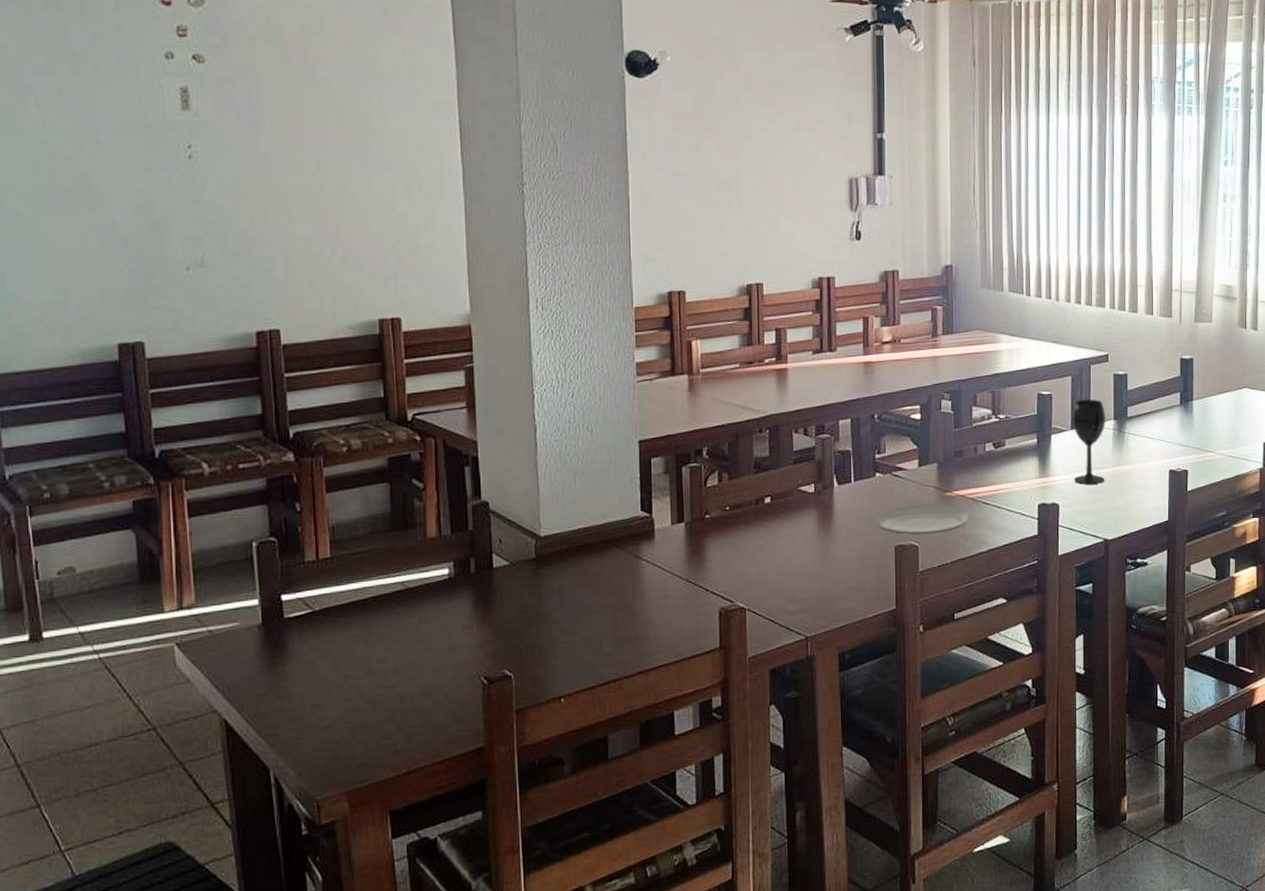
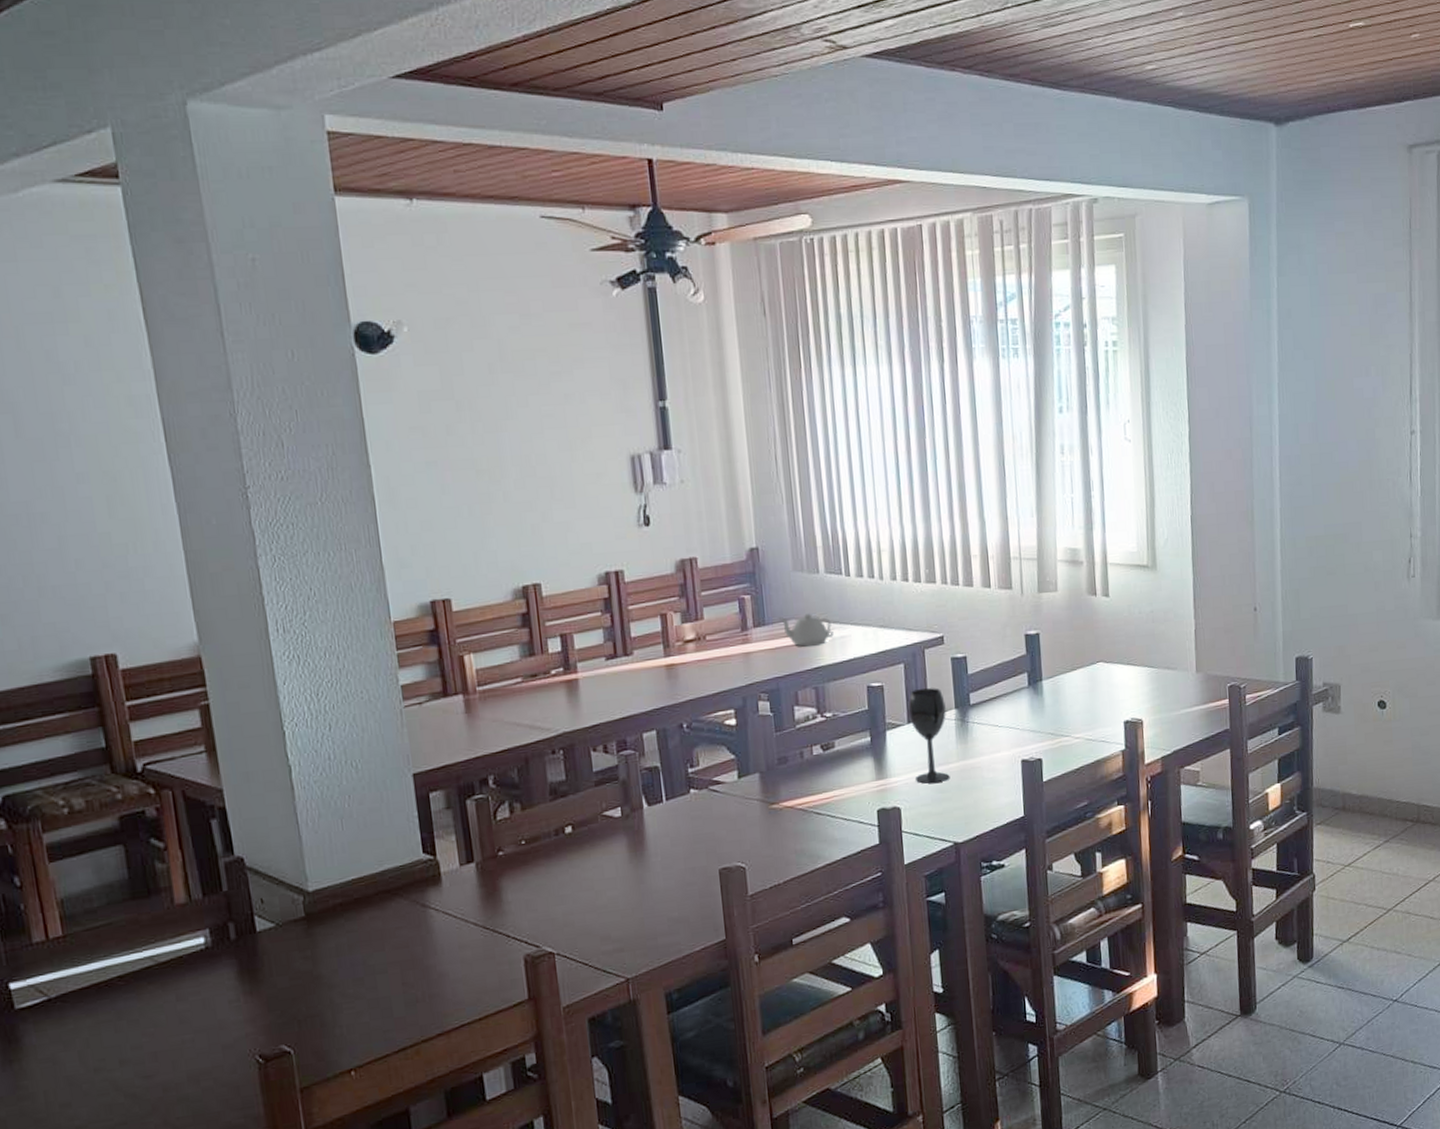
plate: present [876,504,970,535] -> none [694,818,801,856]
teapot: none [966,326,1012,355] -> present [779,613,834,647]

